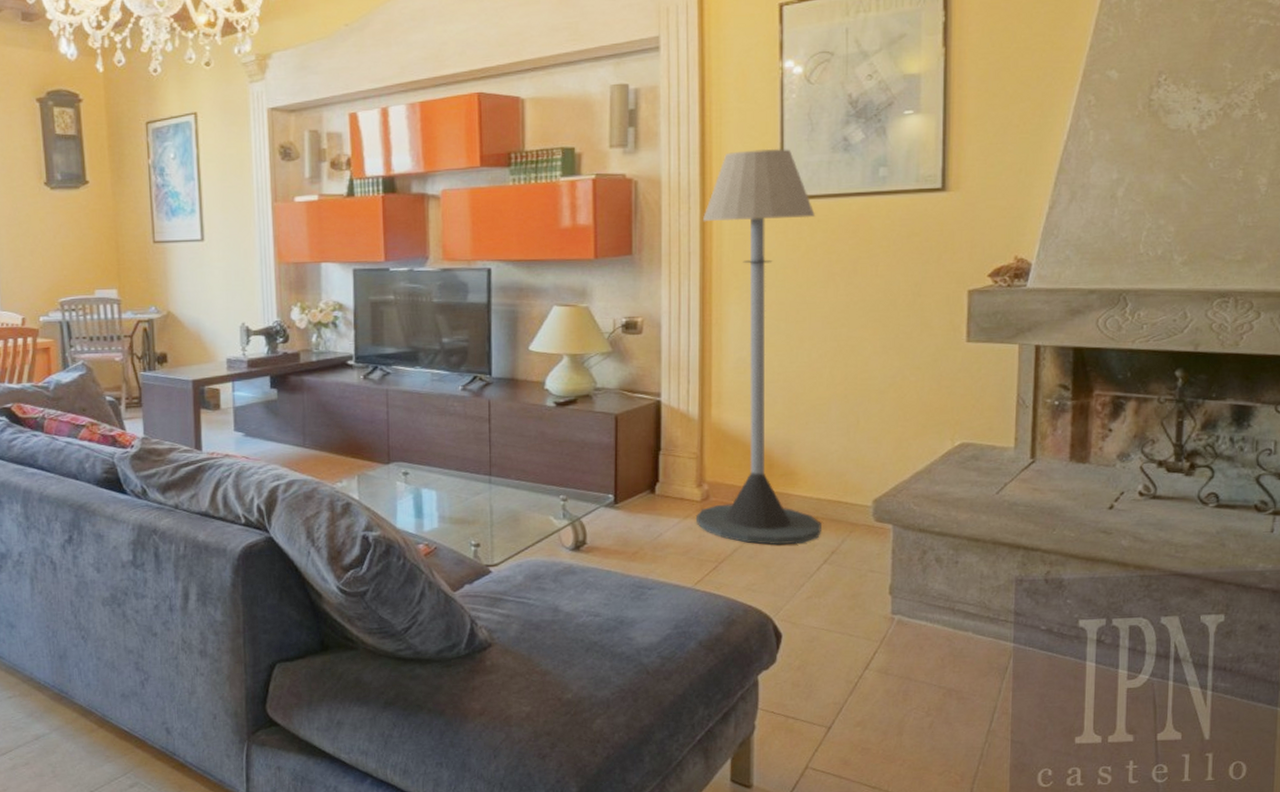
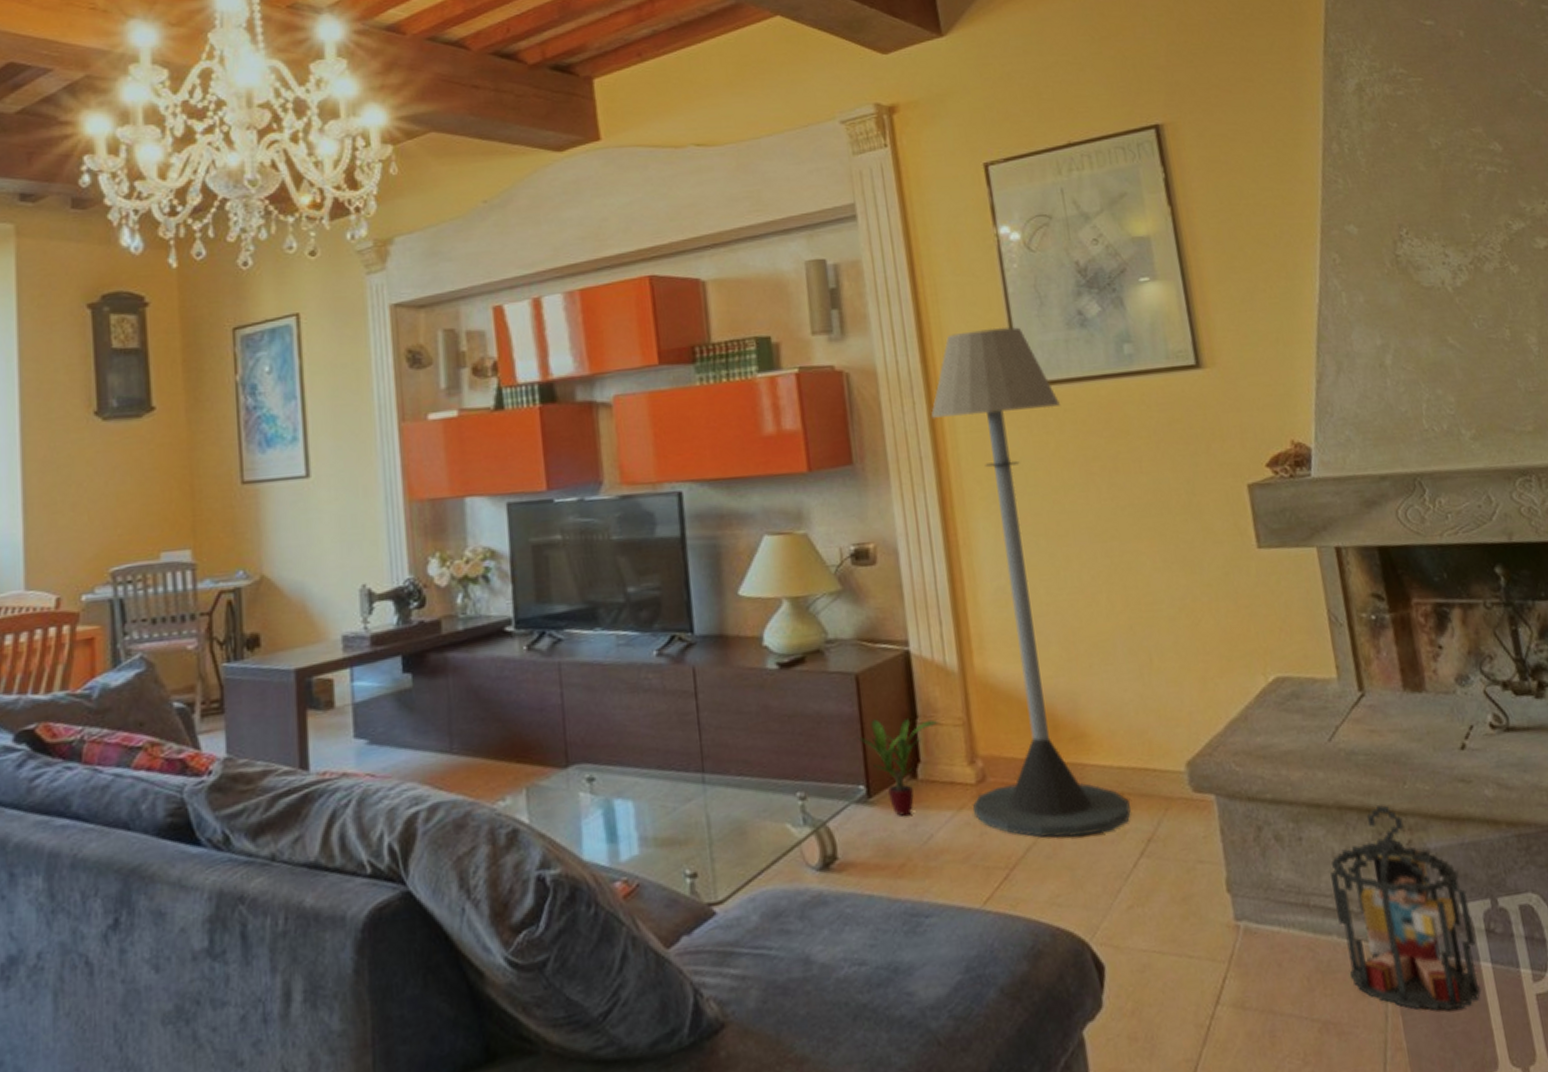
potted plant: none [610,449,678,519] -> present [856,719,940,816]
lantern: none [976,544,1087,692] -> present [1330,805,1481,1011]

